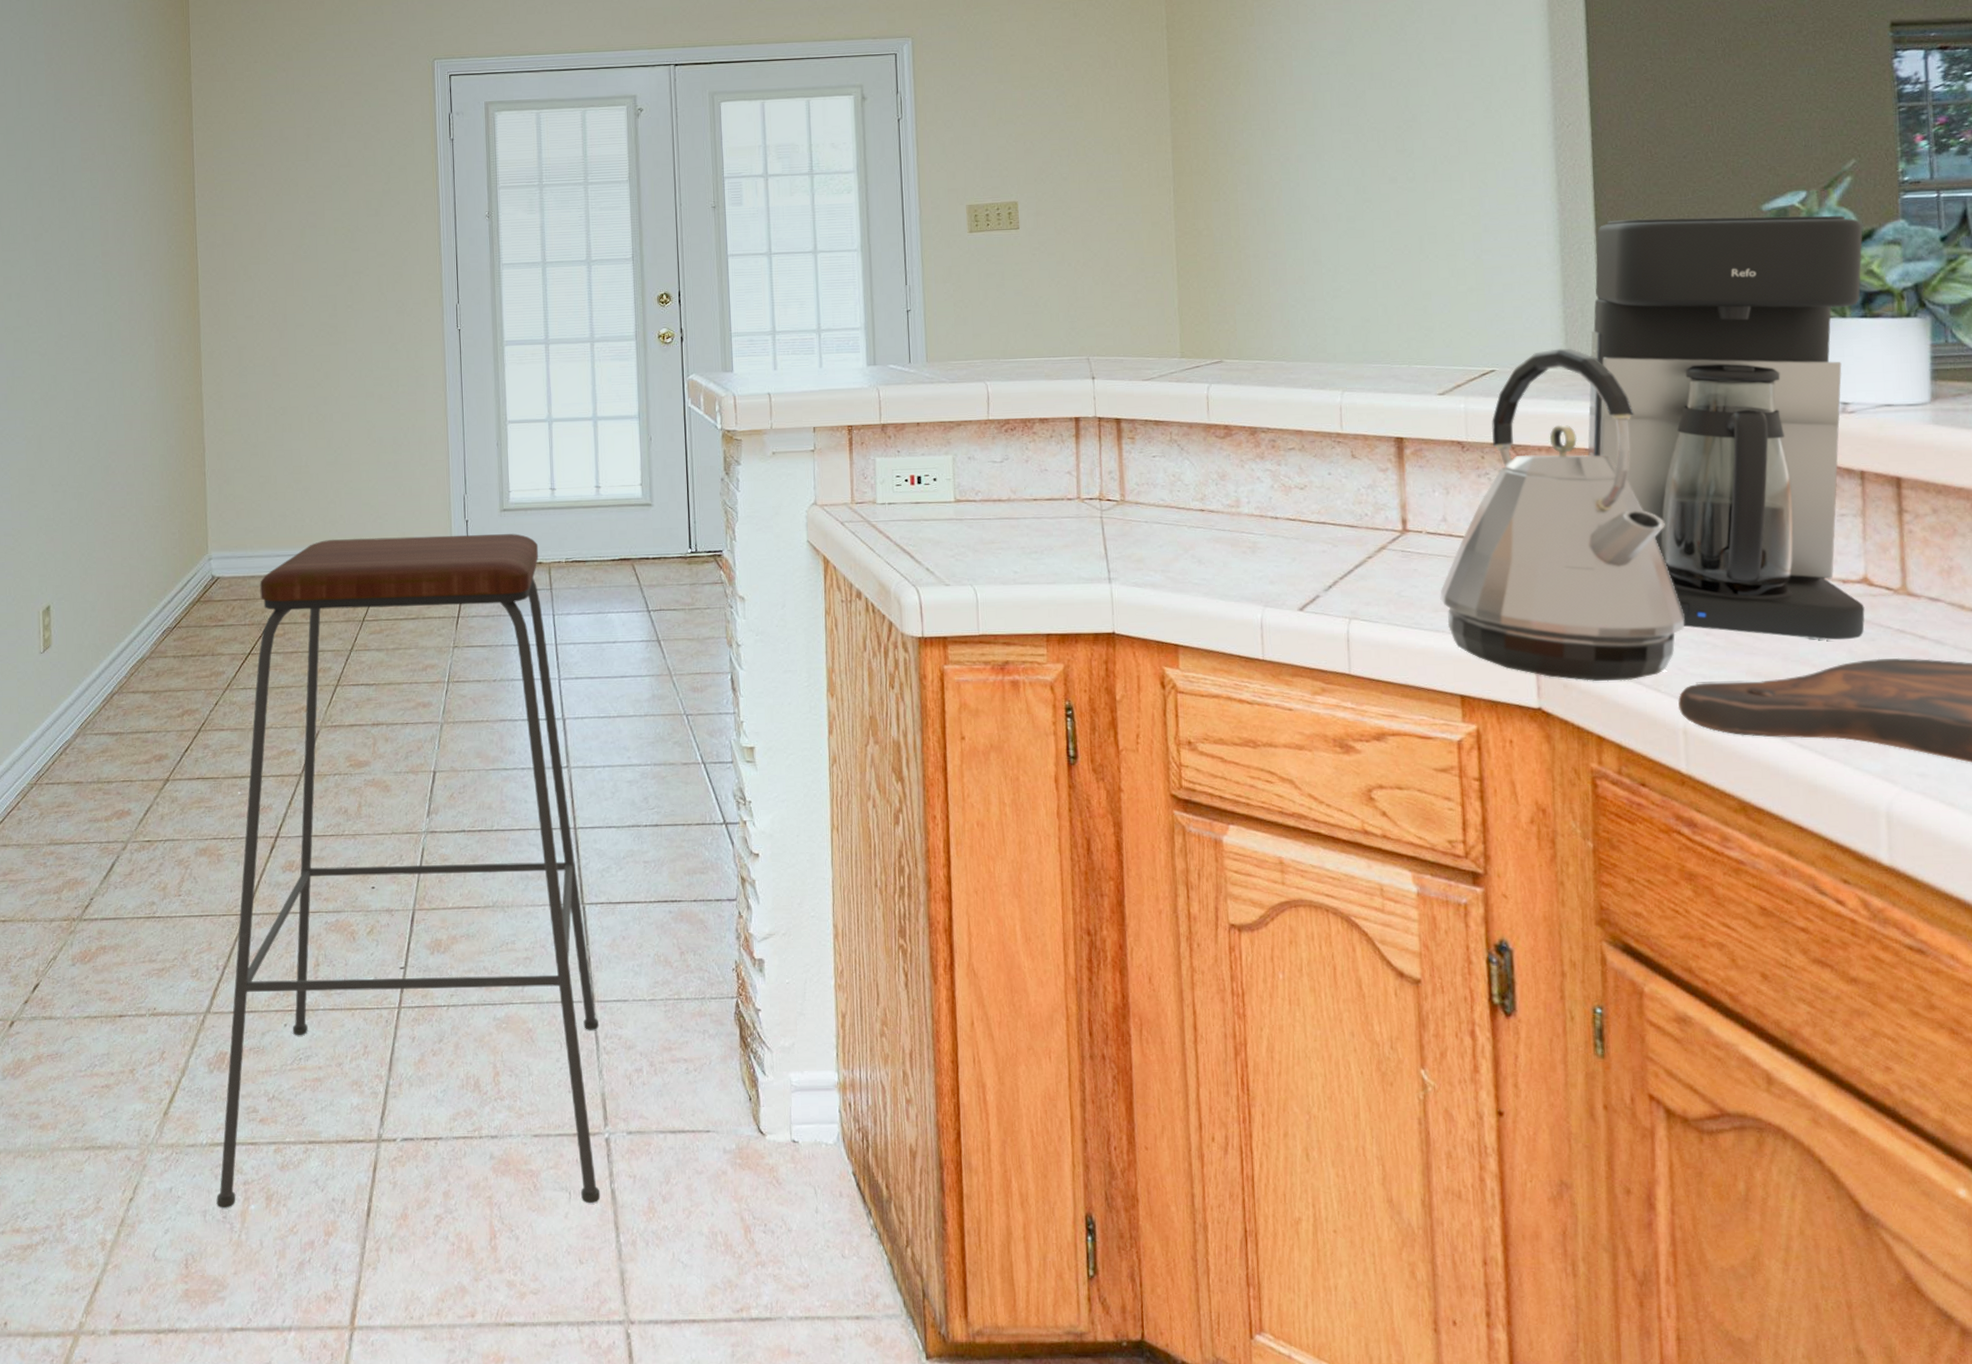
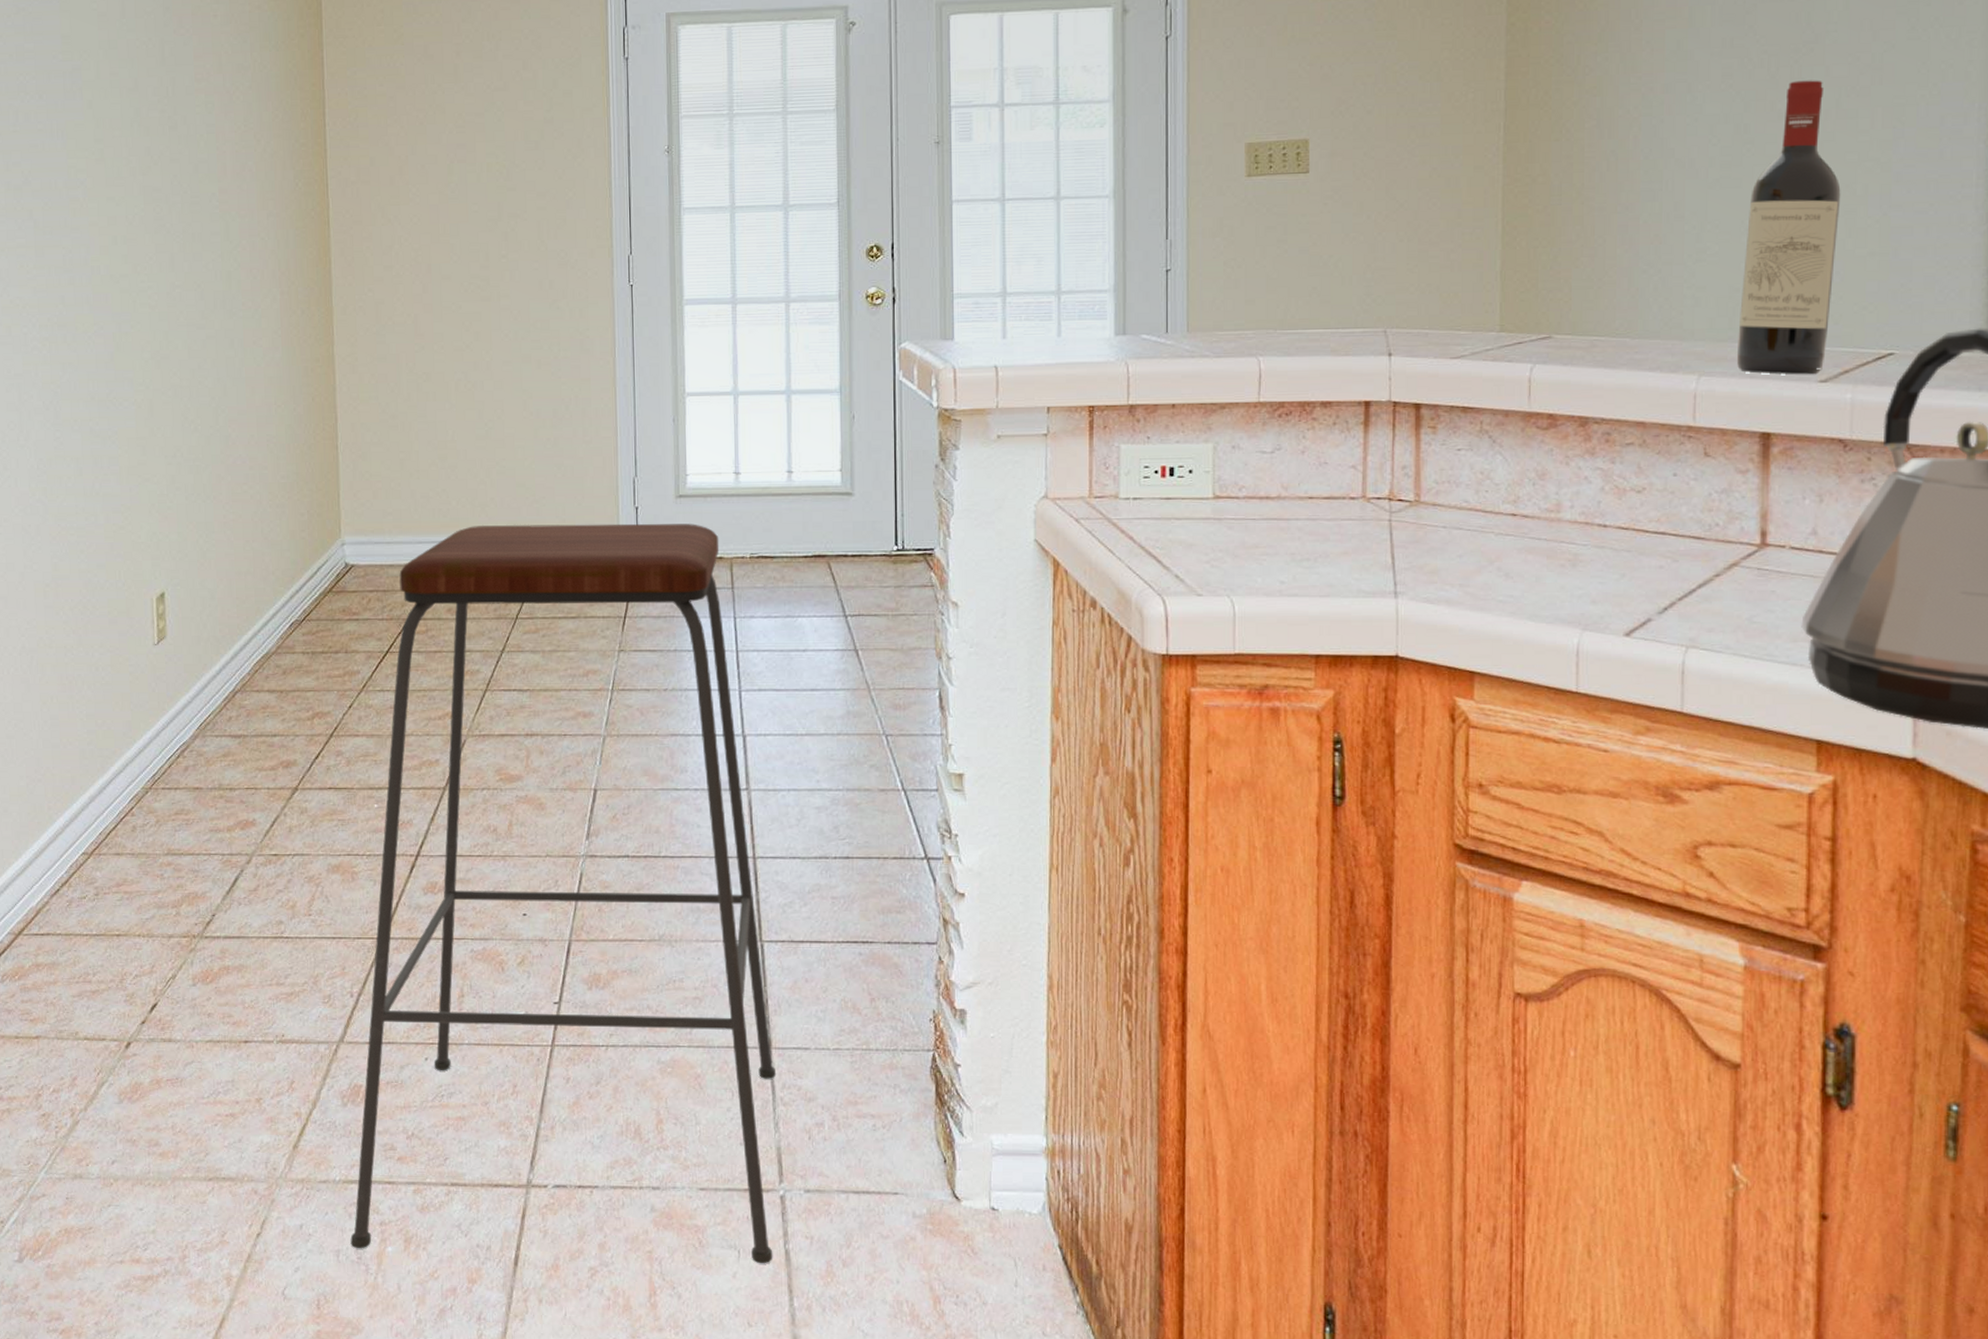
wine bottle: none [1371,150,1443,390] -> present [1736,80,1841,375]

